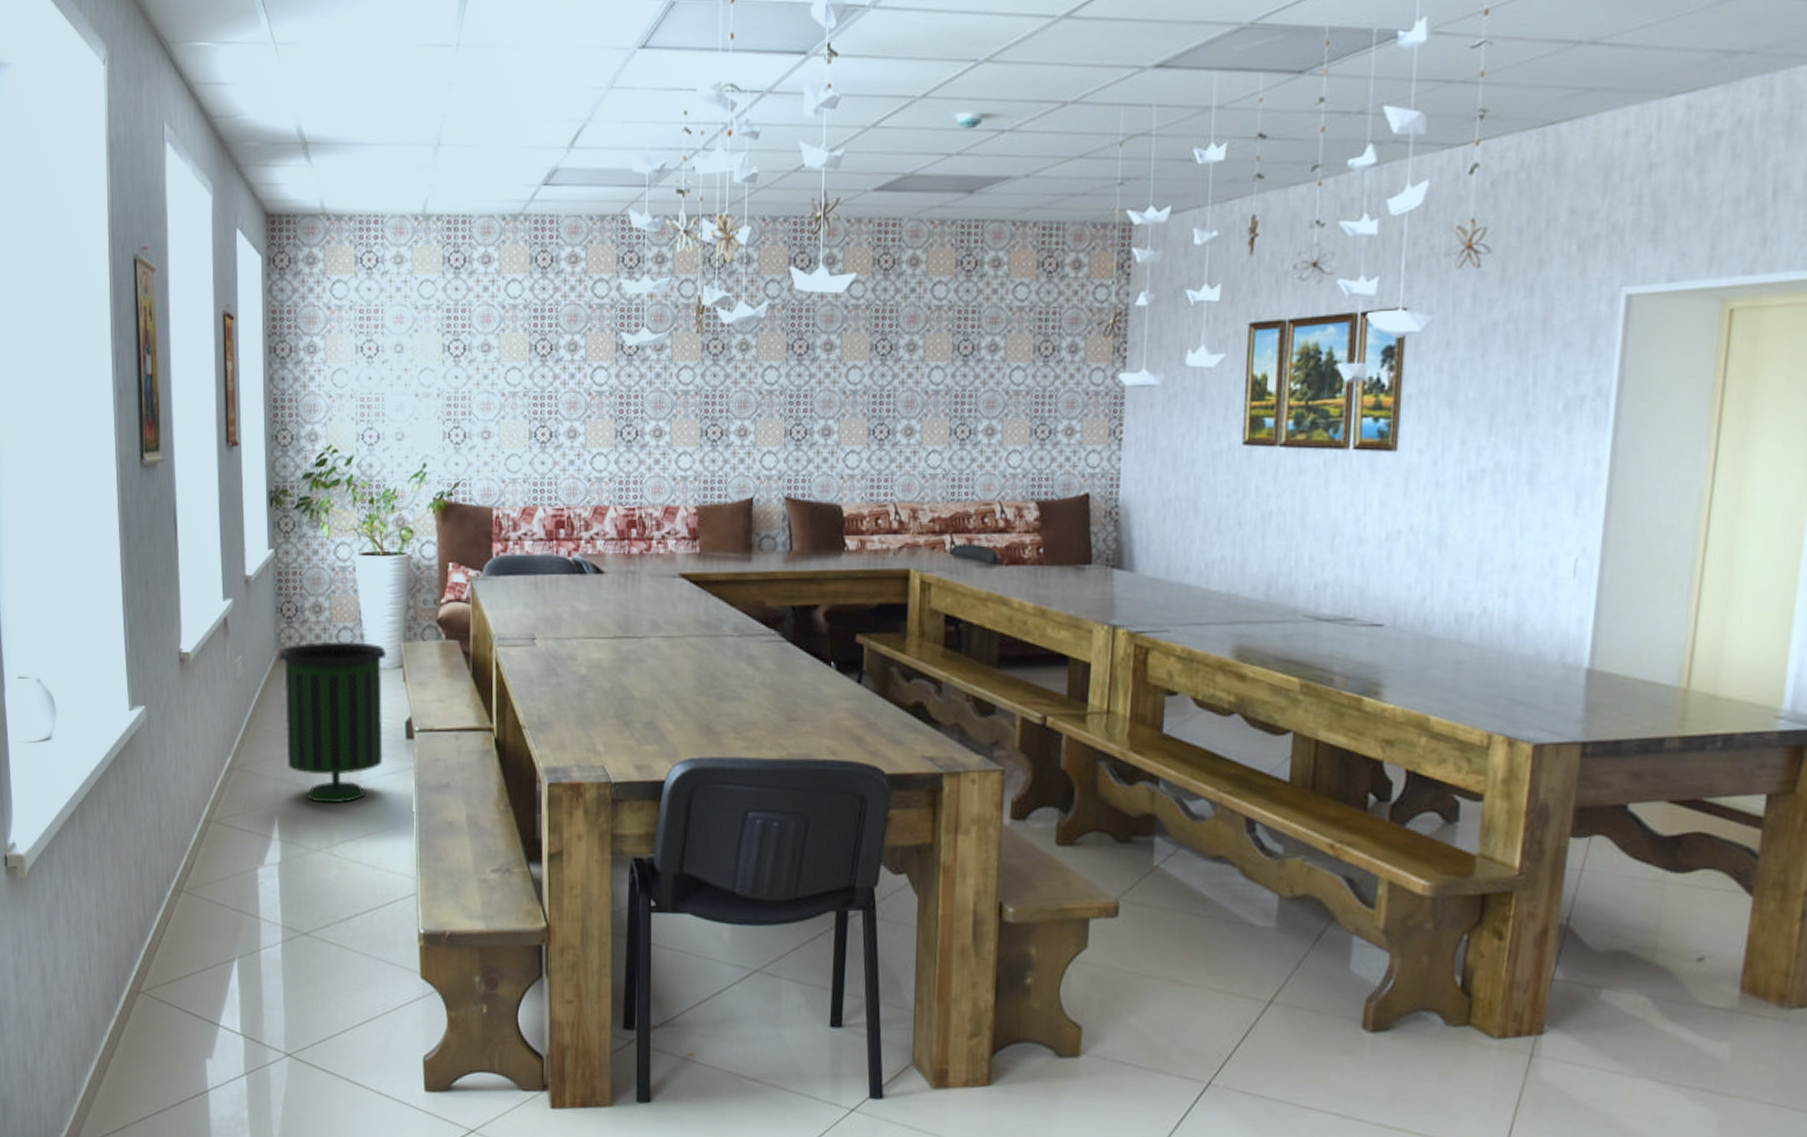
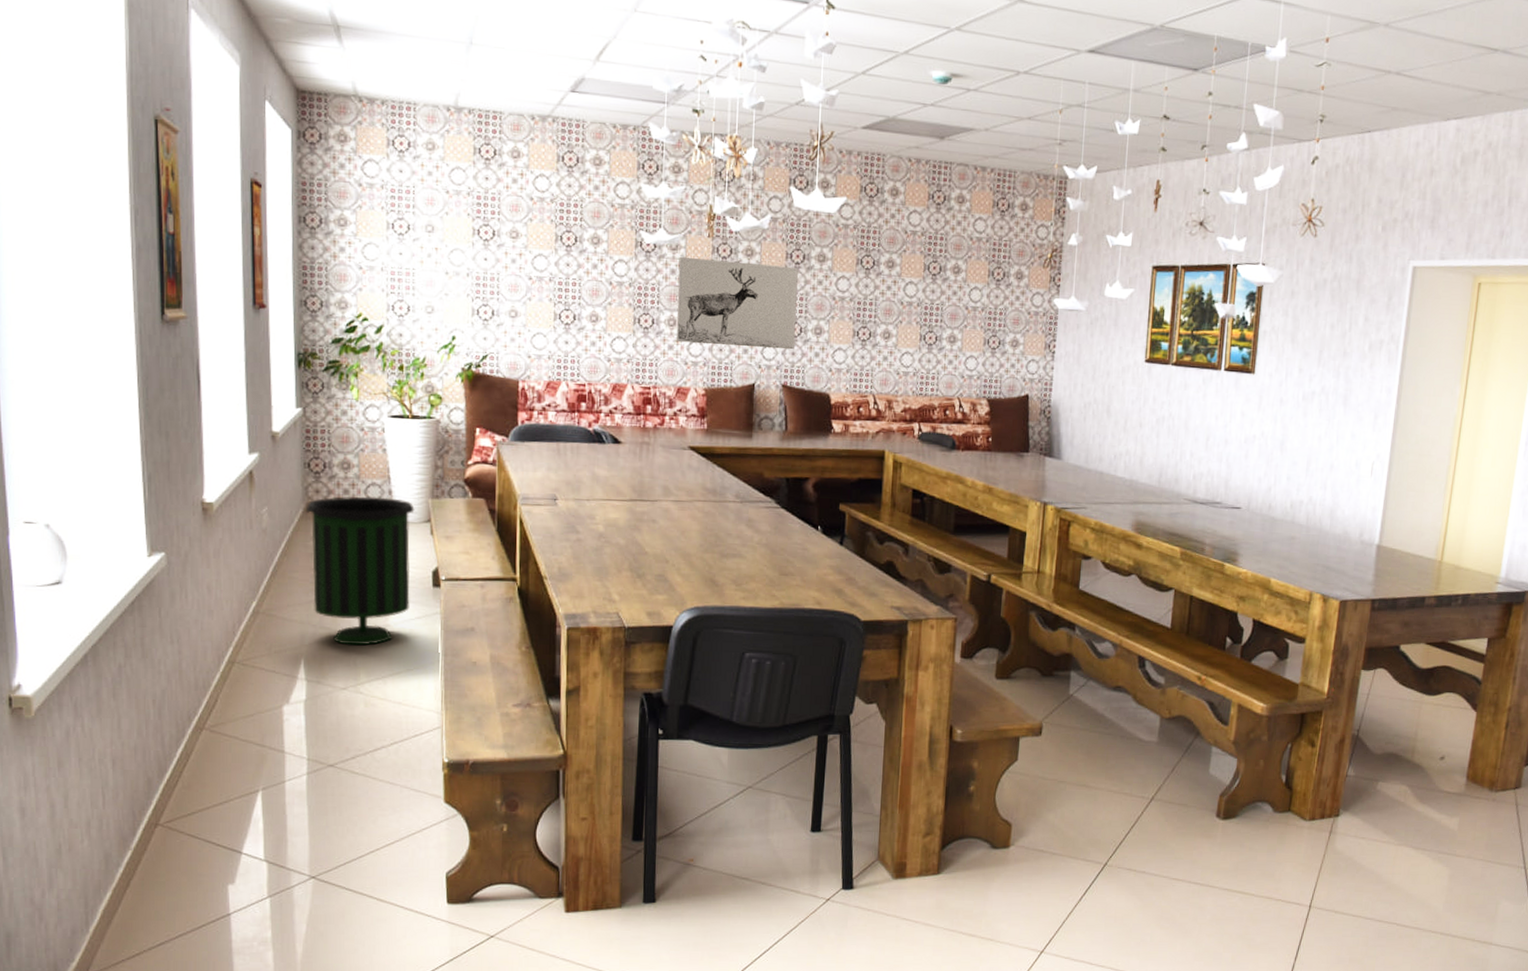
wall art: none [663,357,801,456] -> present [677,256,798,350]

